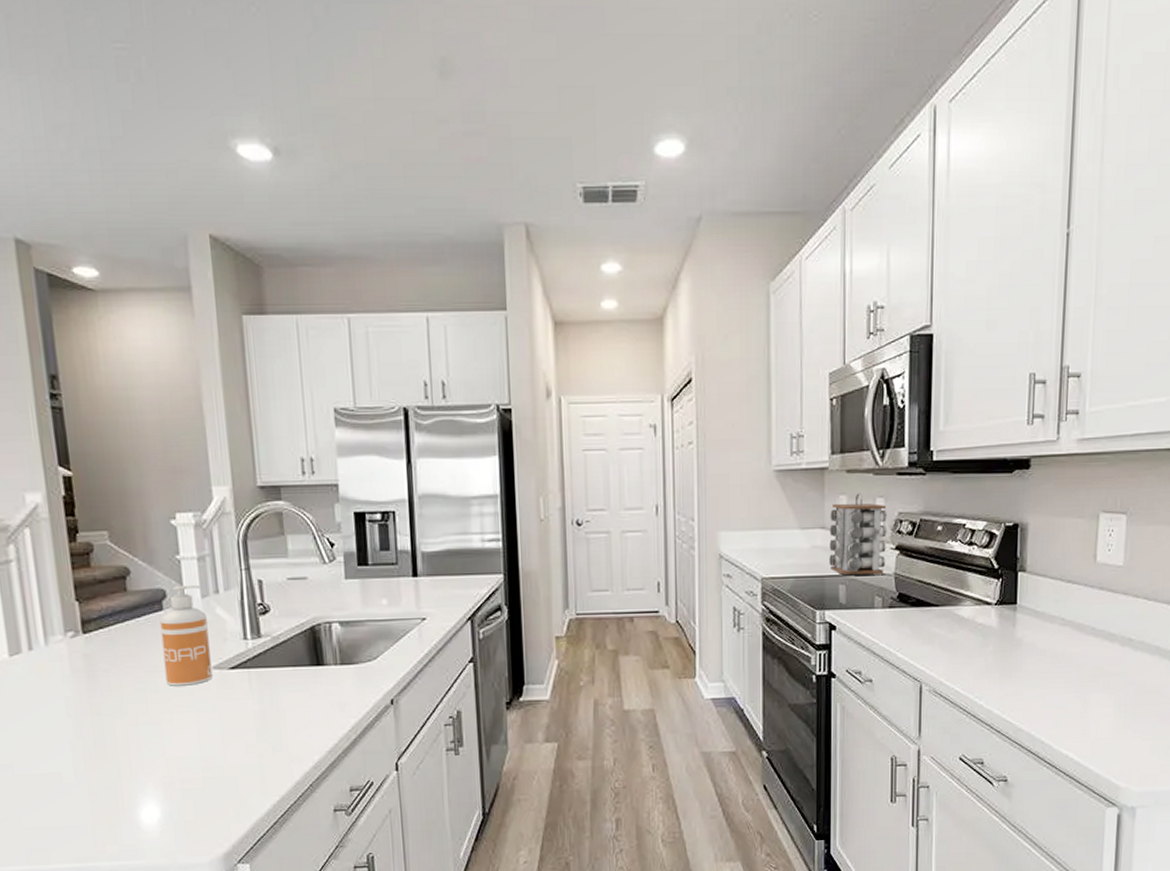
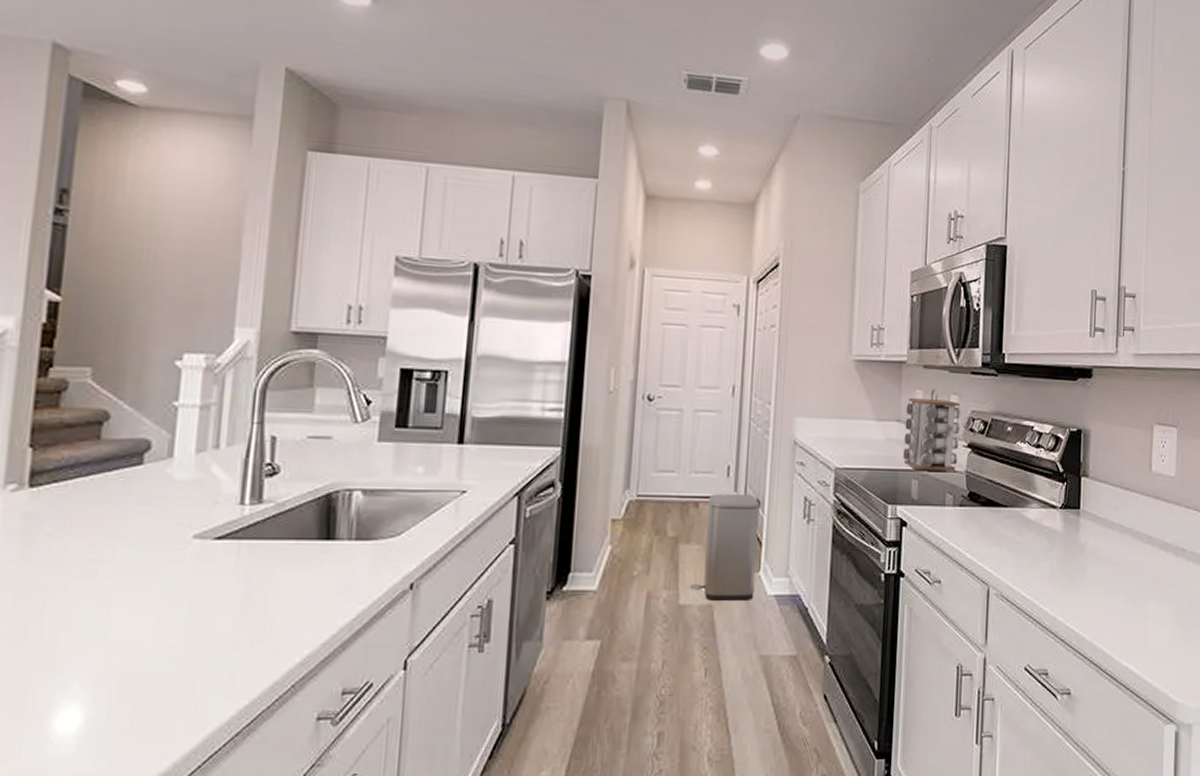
soap dispenser: present [159,584,213,686] -> none [128,436,198,557]
pedal bin: none [631,608,692,705] -> present [689,494,762,600]

